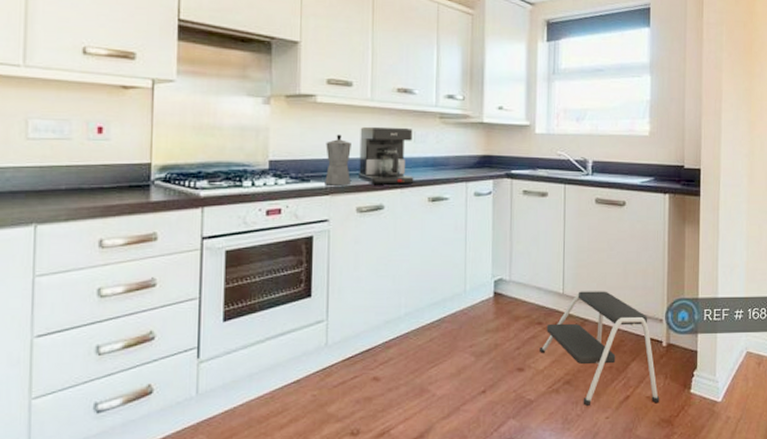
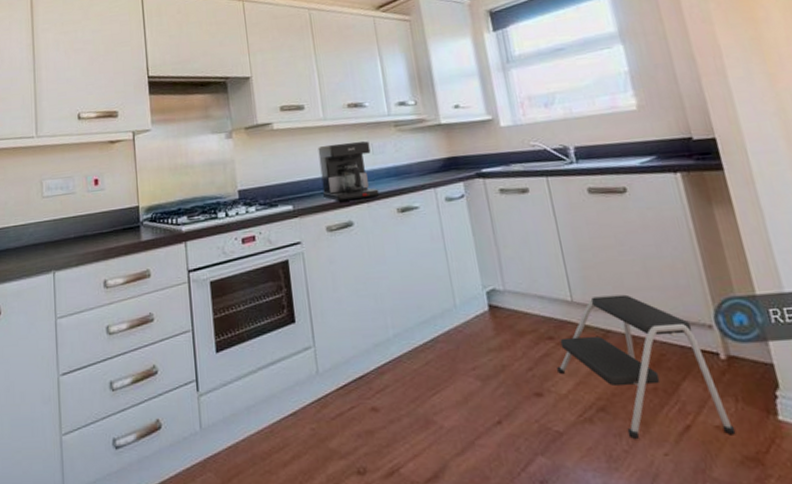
coffeepot: present [325,134,351,186] -> none [287,156,316,208]

